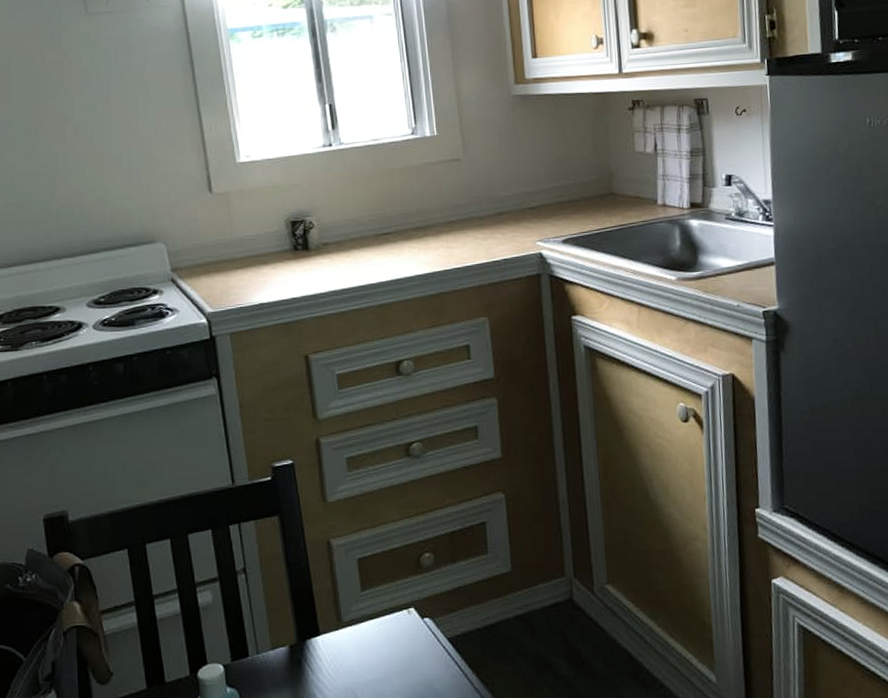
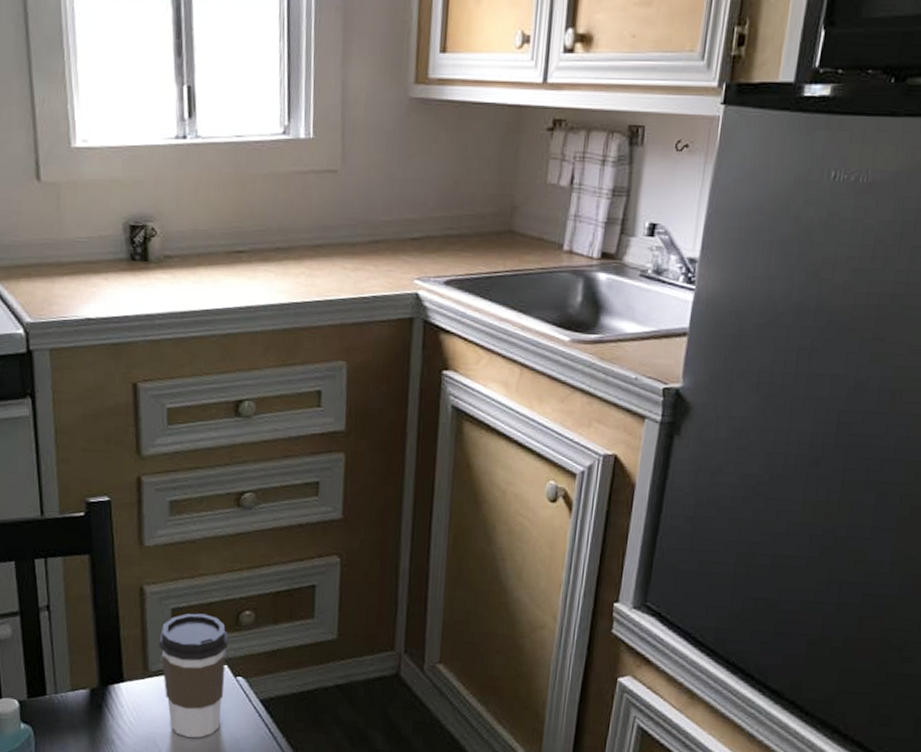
coffee cup: none [349,560,414,684] -> present [159,613,228,738]

